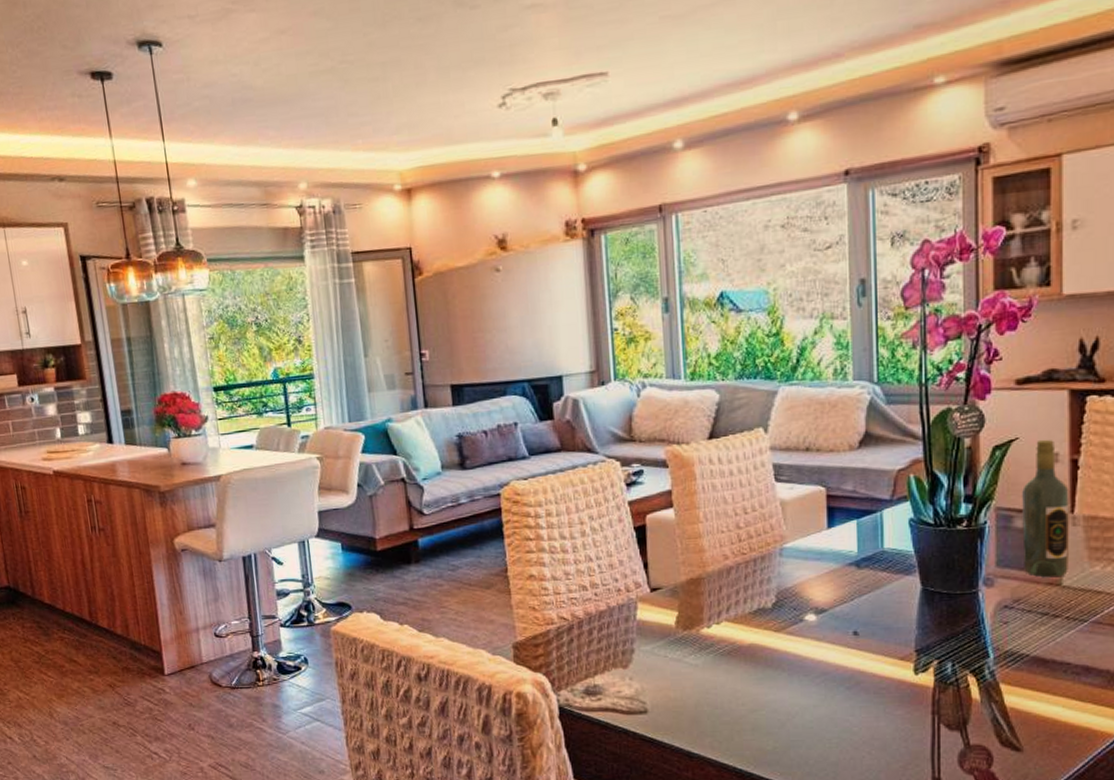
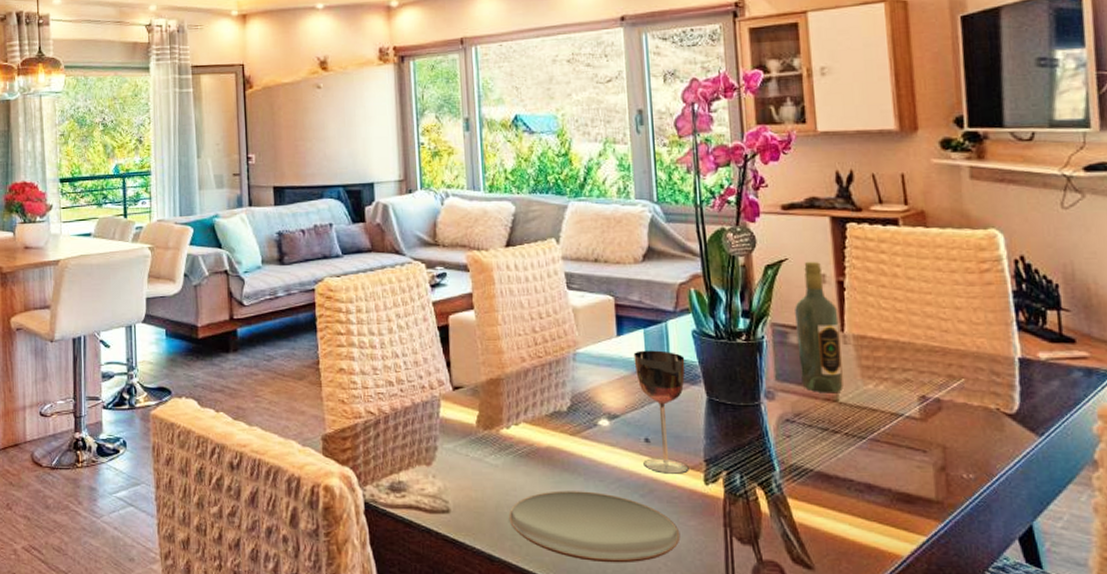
plate: none [708,686,886,754] -> present [508,491,681,563]
wineglass: none [845,541,900,666] -> present [633,350,689,474]

